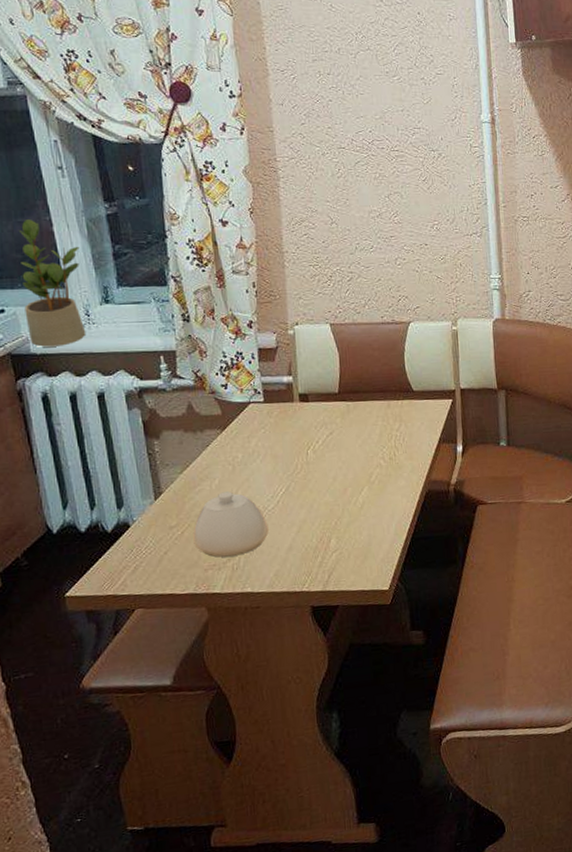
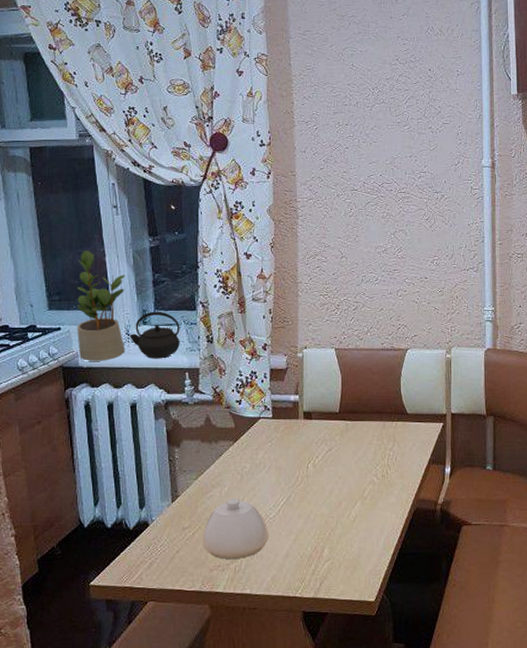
kettle: none [89,287,151,342] -> present [129,311,180,359]

